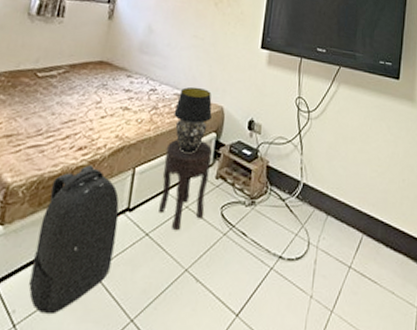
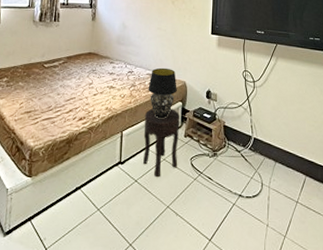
backpack: present [29,164,119,315] -> none [54,130,114,241]

